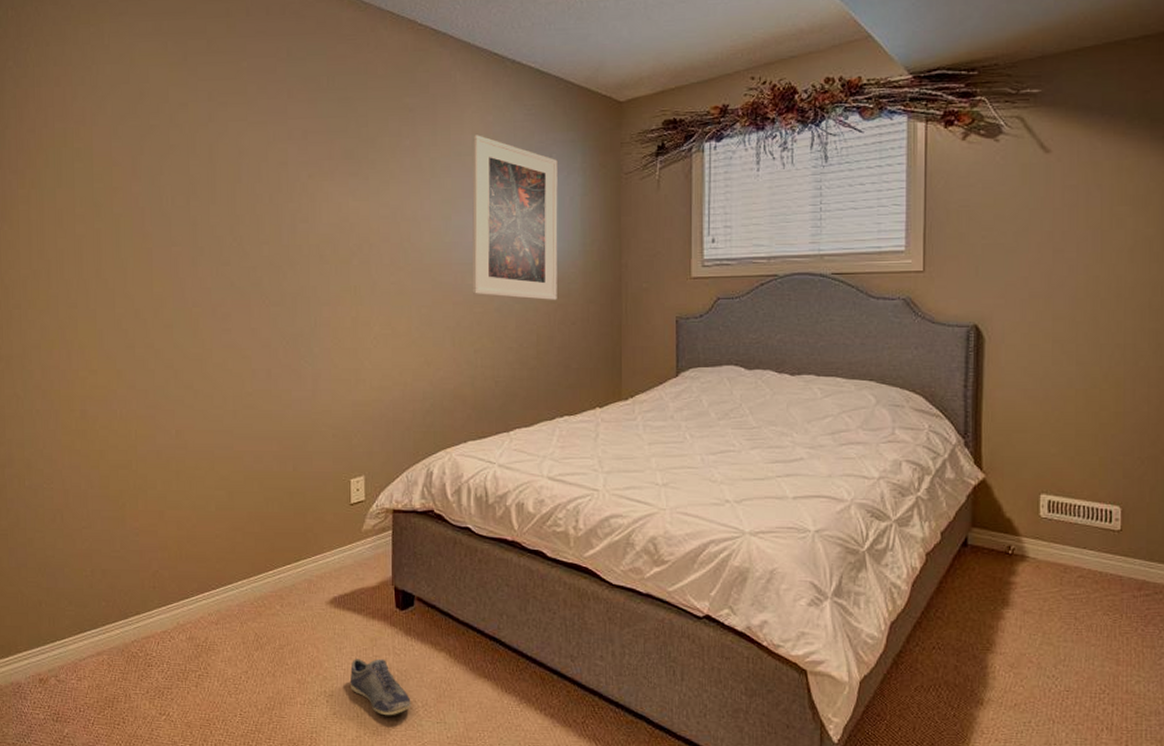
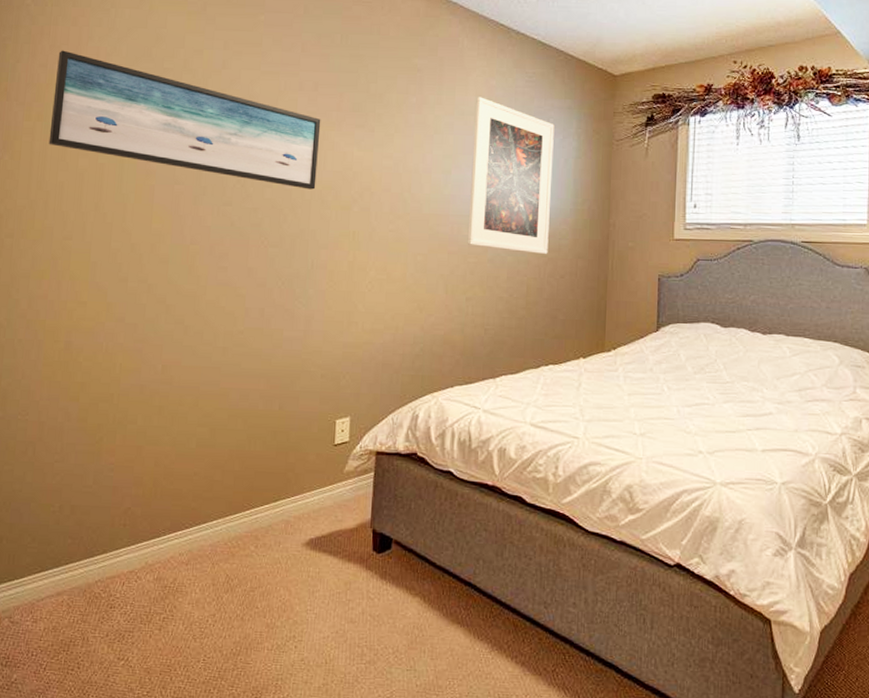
wall art: none [44,113,313,244] -> present [48,50,321,190]
shoe: present [349,658,411,716] -> none [320,602,382,663]

